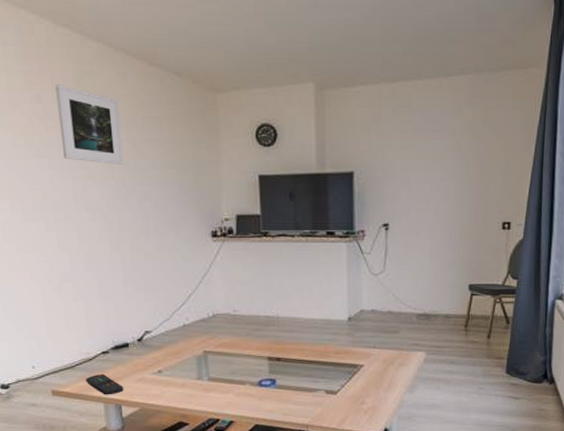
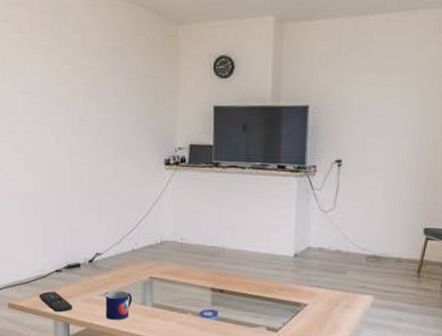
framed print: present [55,84,124,164] -> none [33,16,88,92]
mug: none [158,368,188,397] -> present [105,290,133,320]

